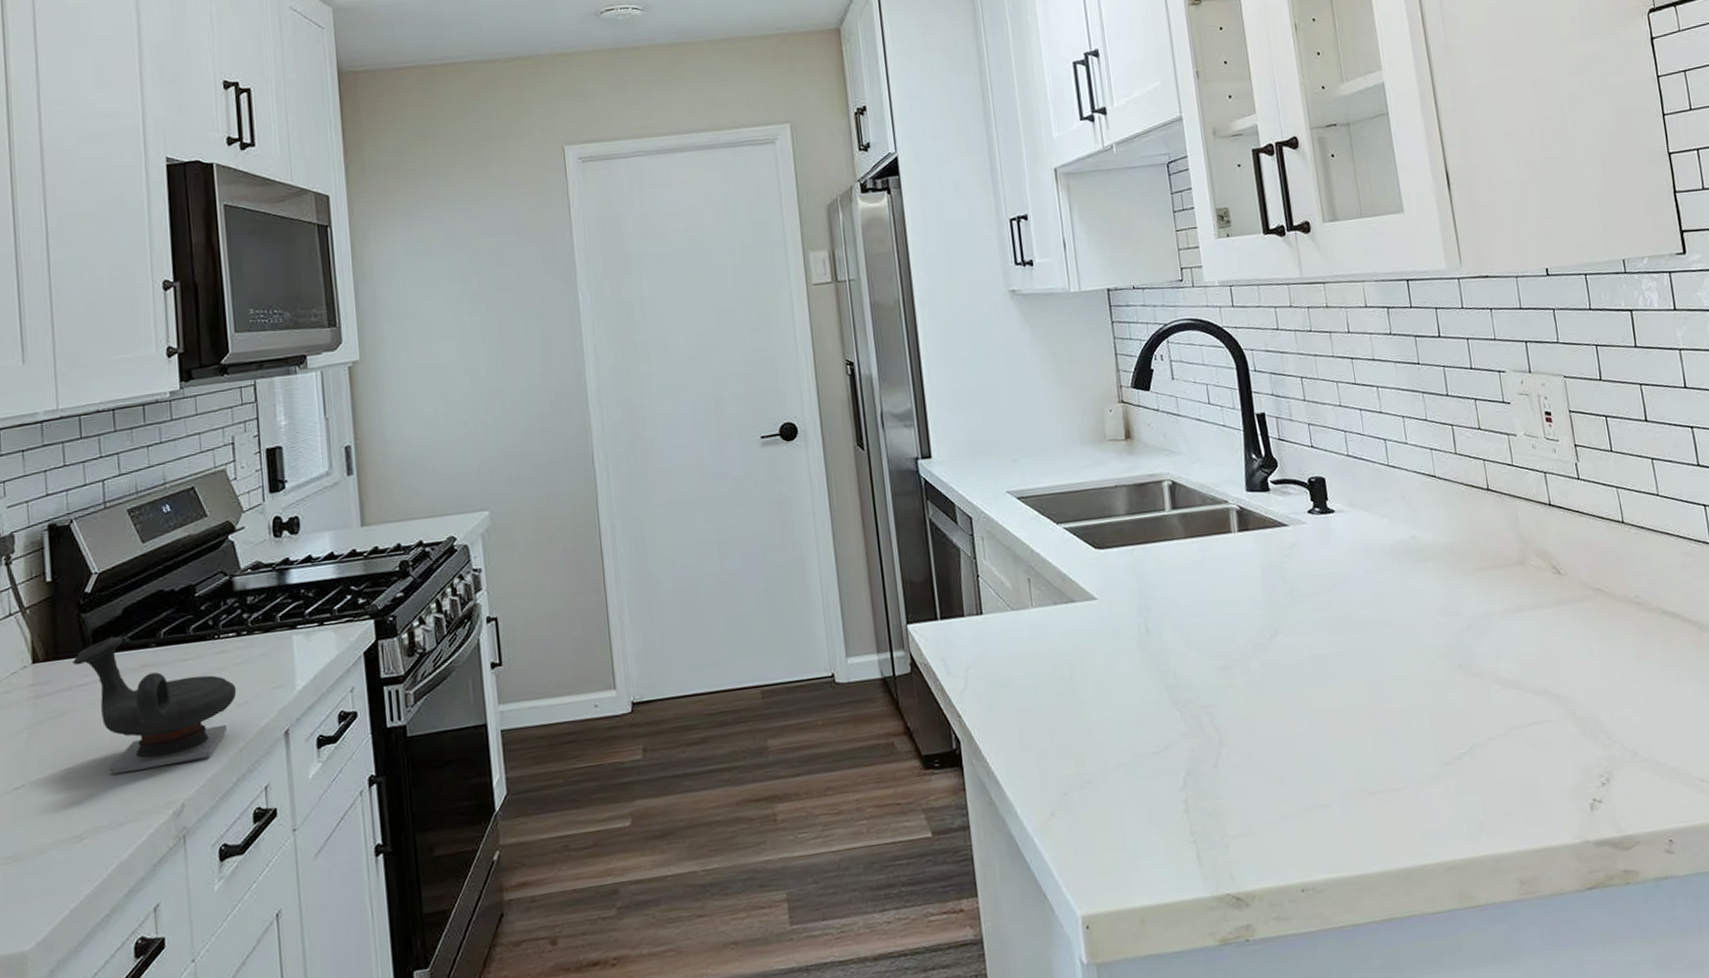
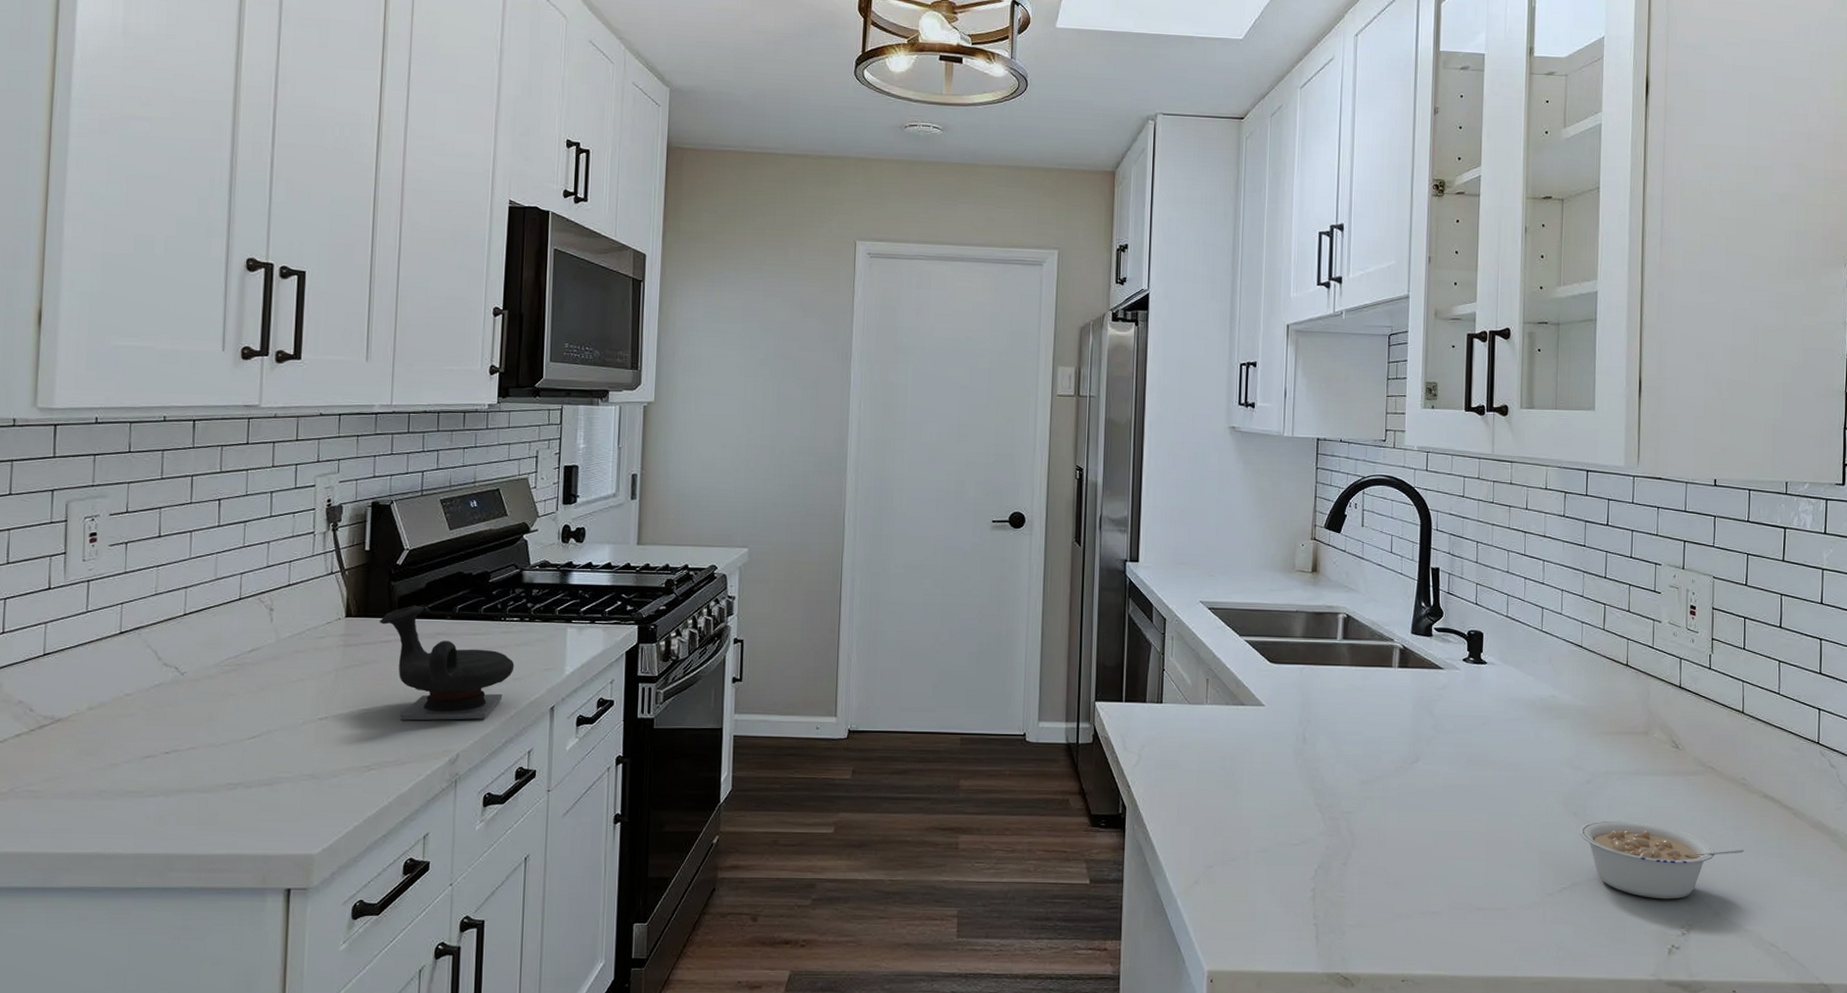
legume: none [1468,663,1653,749] -> present [1579,820,1745,899]

